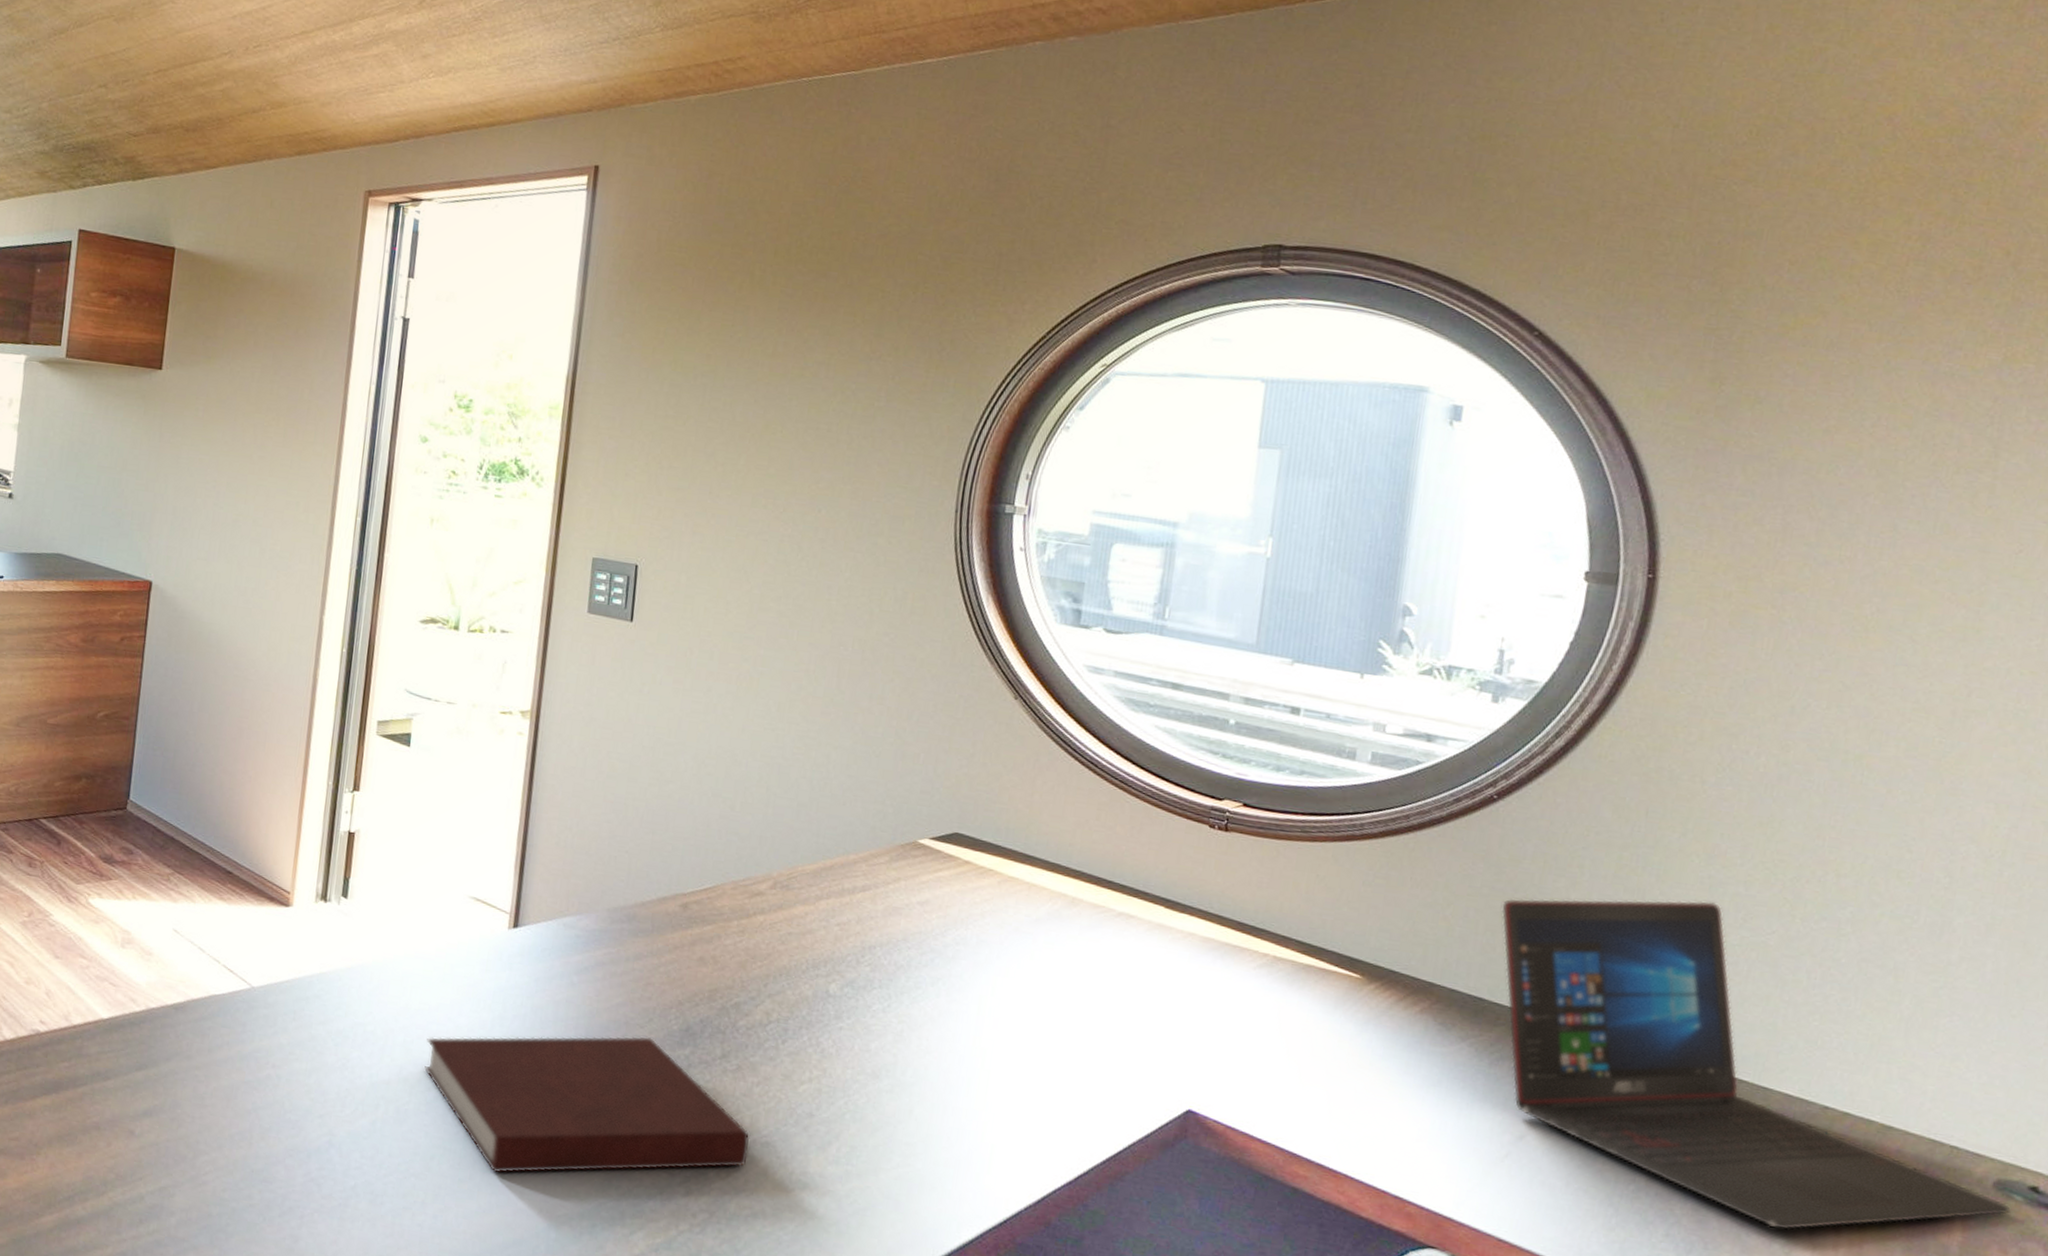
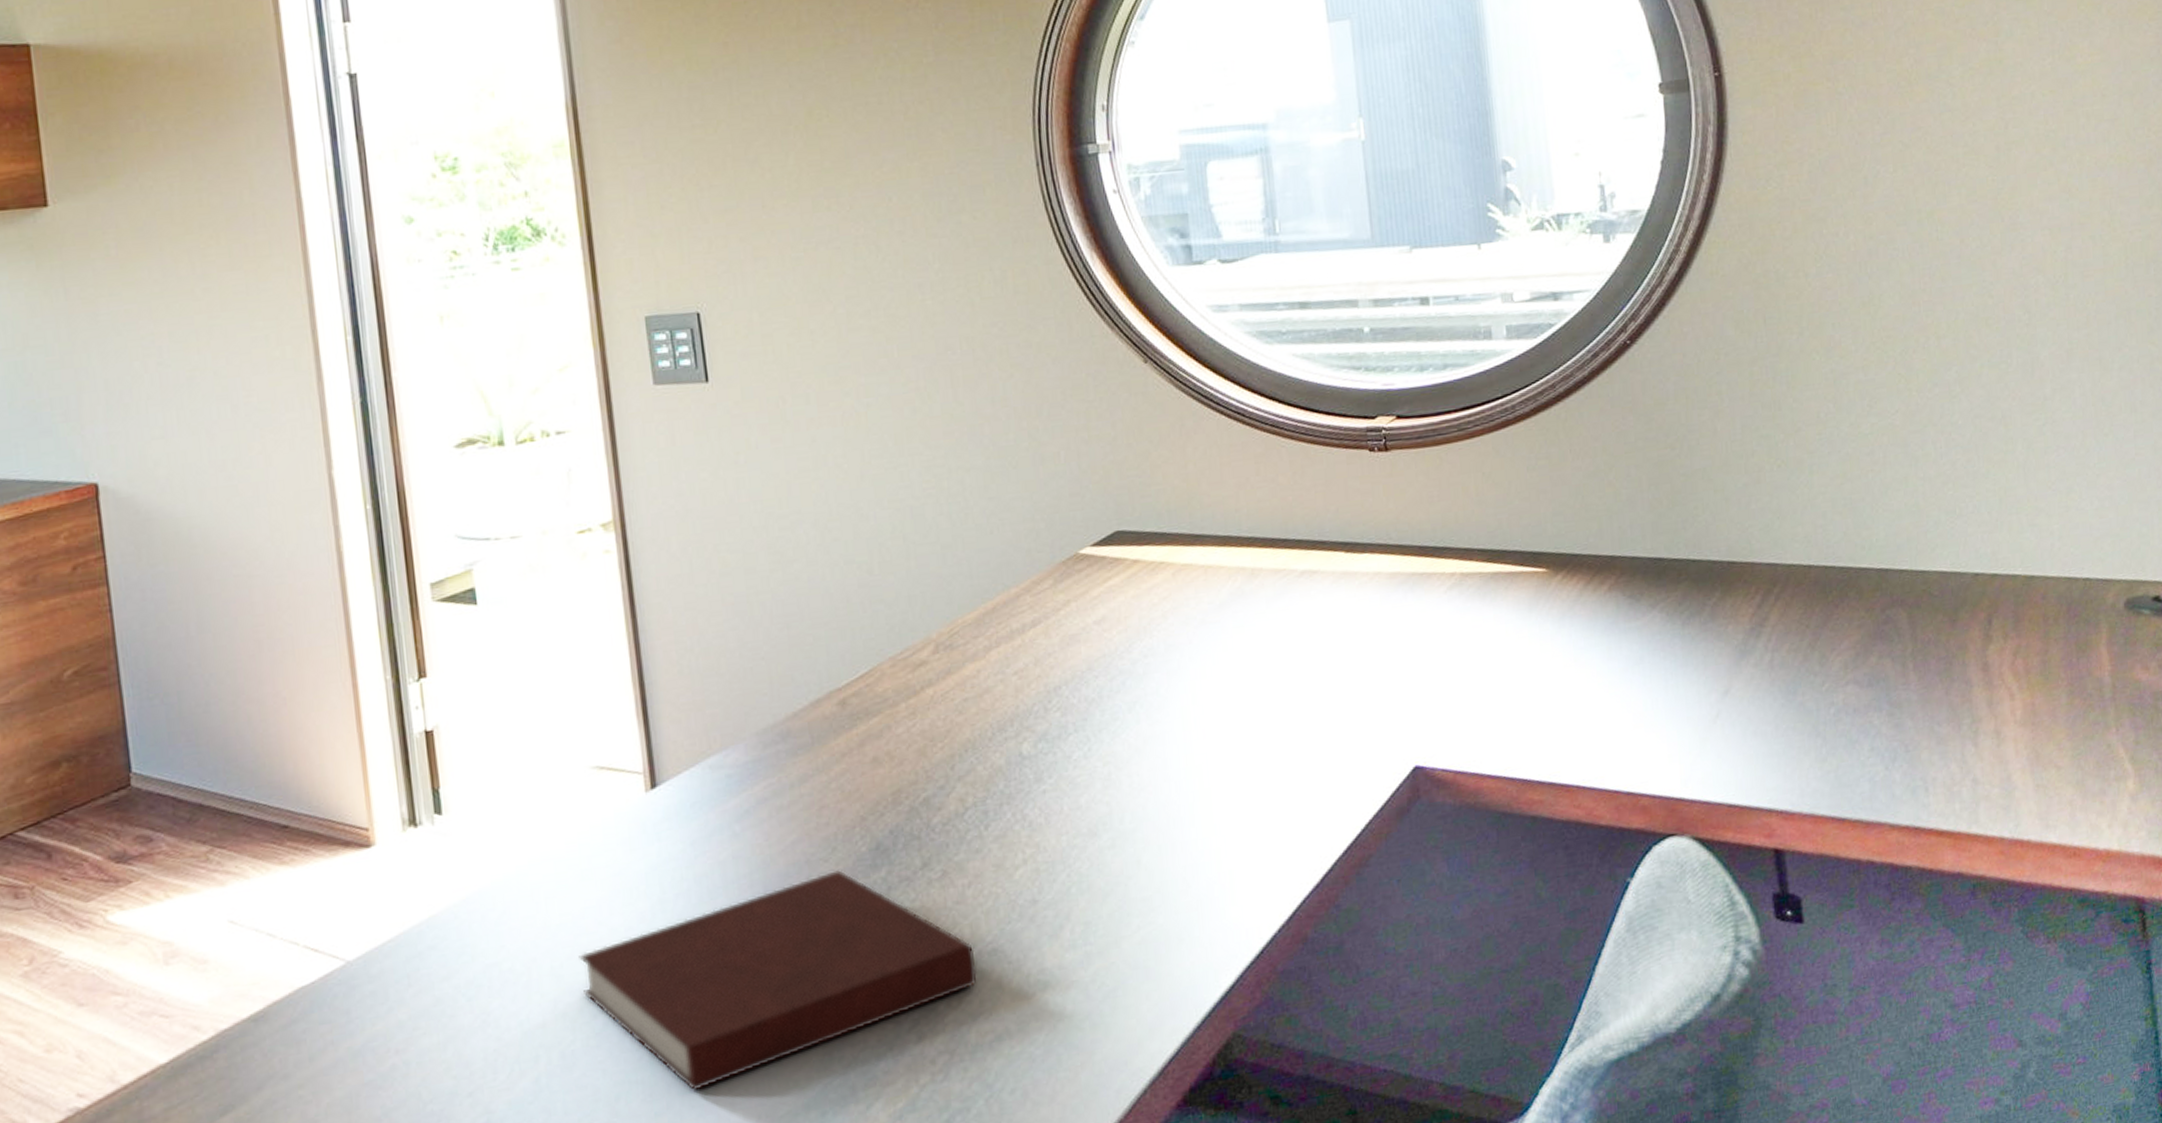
laptop: present [1501,898,2011,1230] -> none [1658,395,2143,711]

